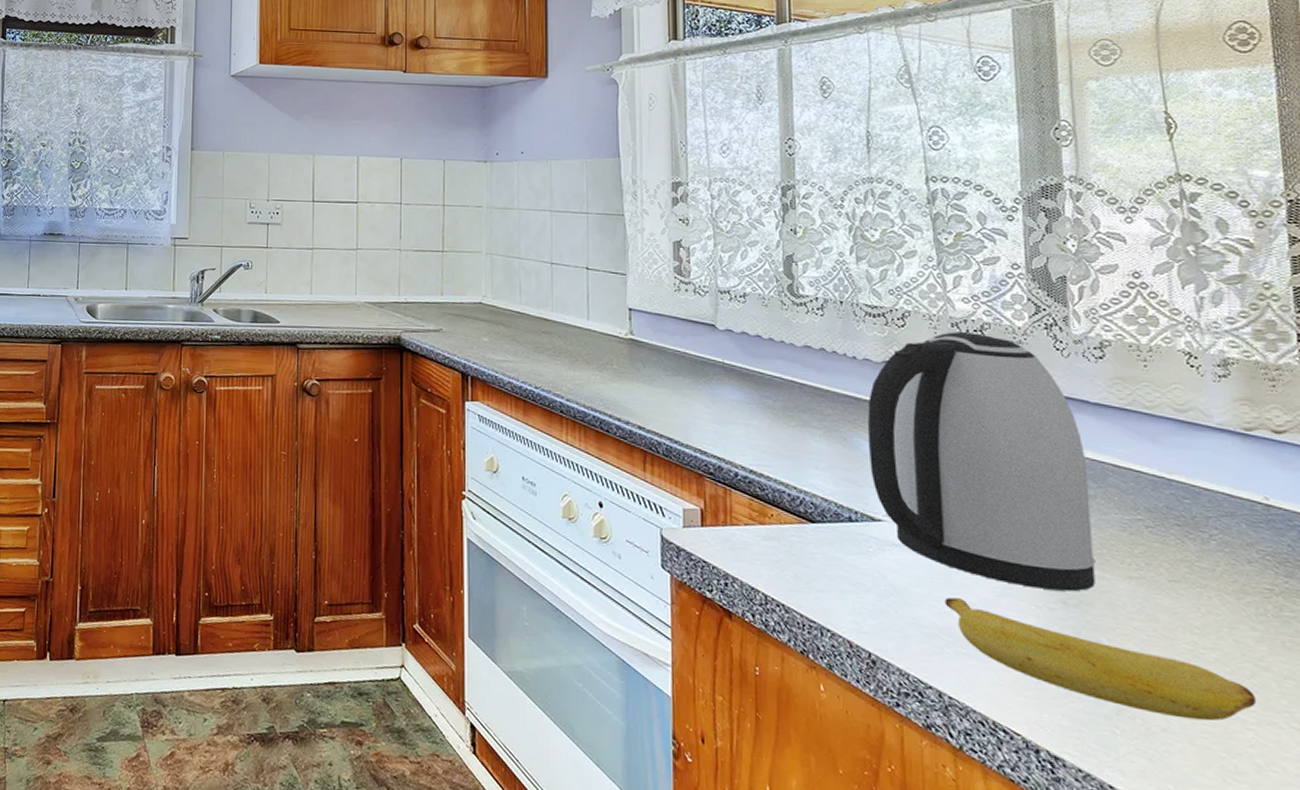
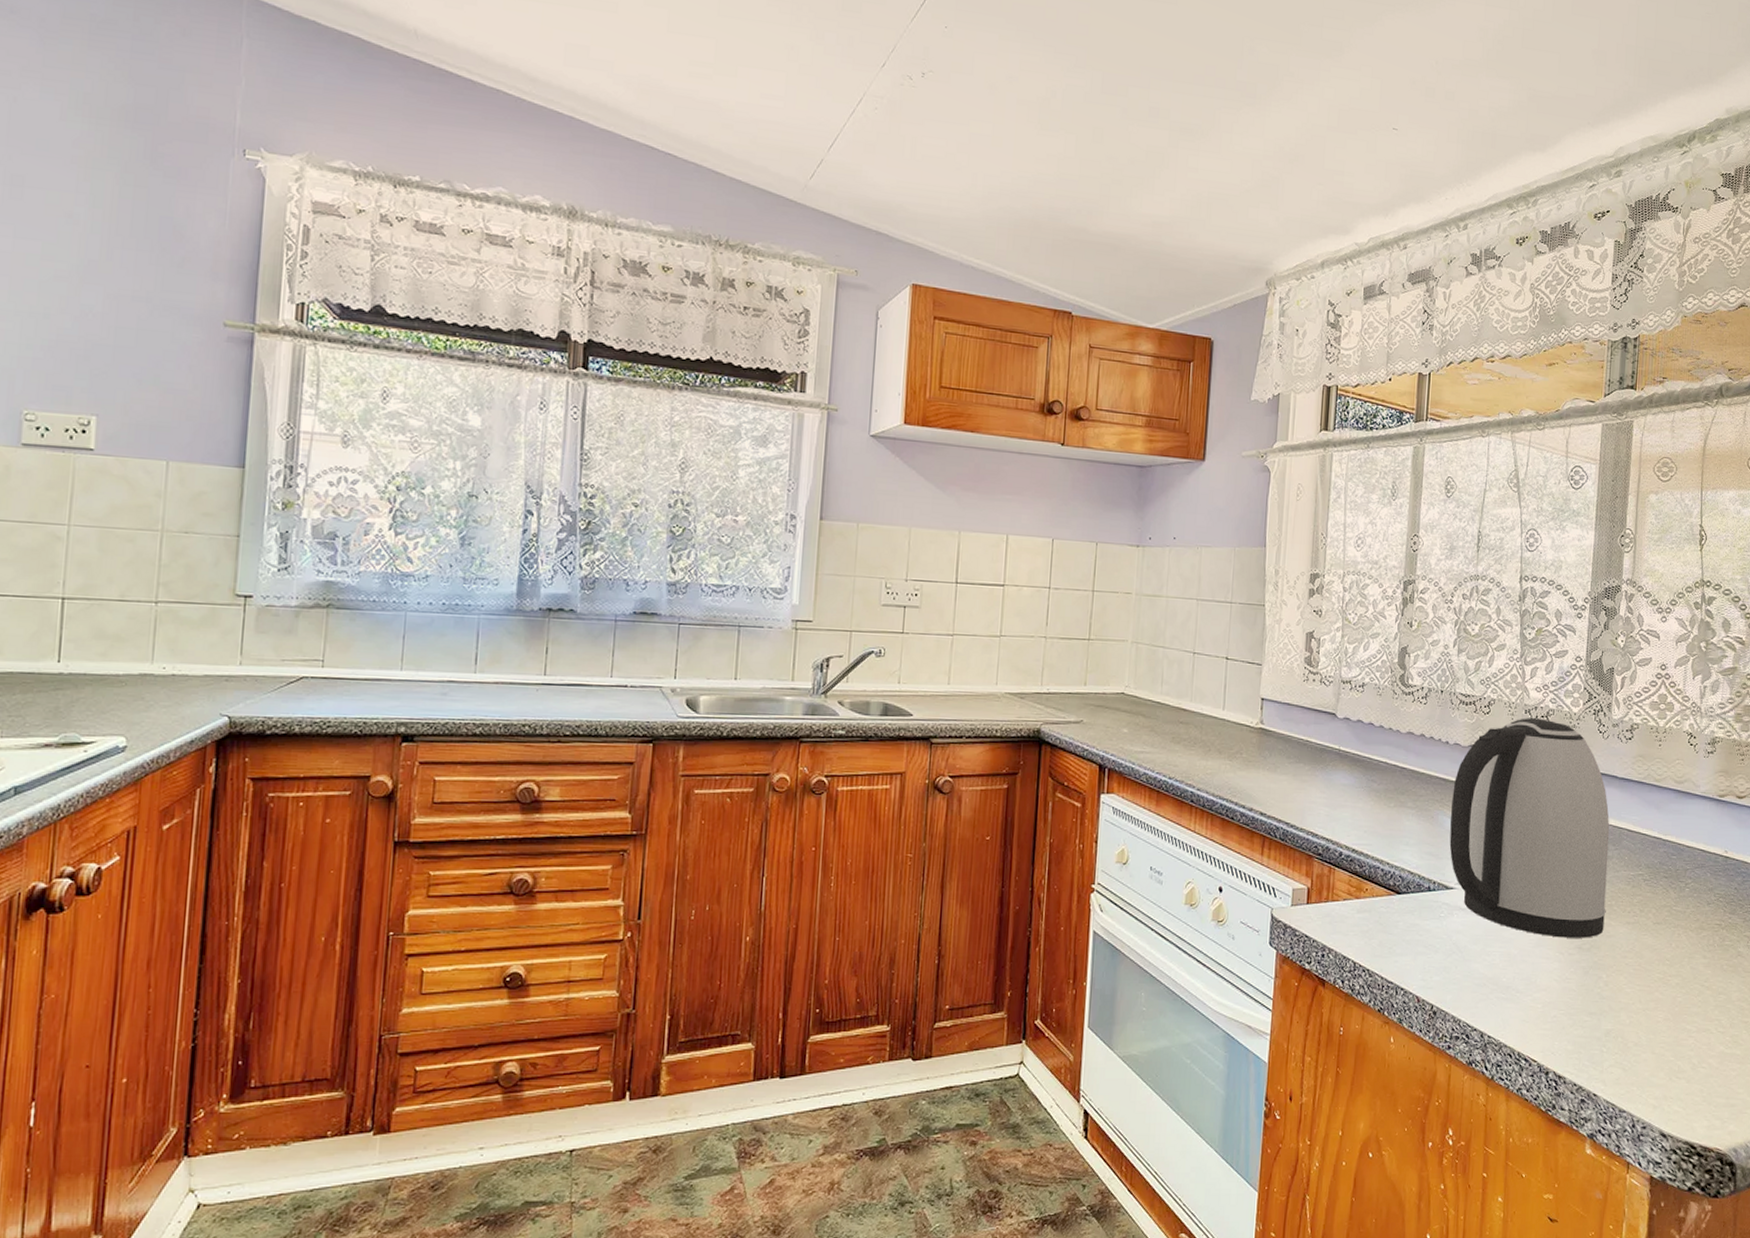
banana: present [944,597,1257,722] -> none [1494,951,1699,1034]

